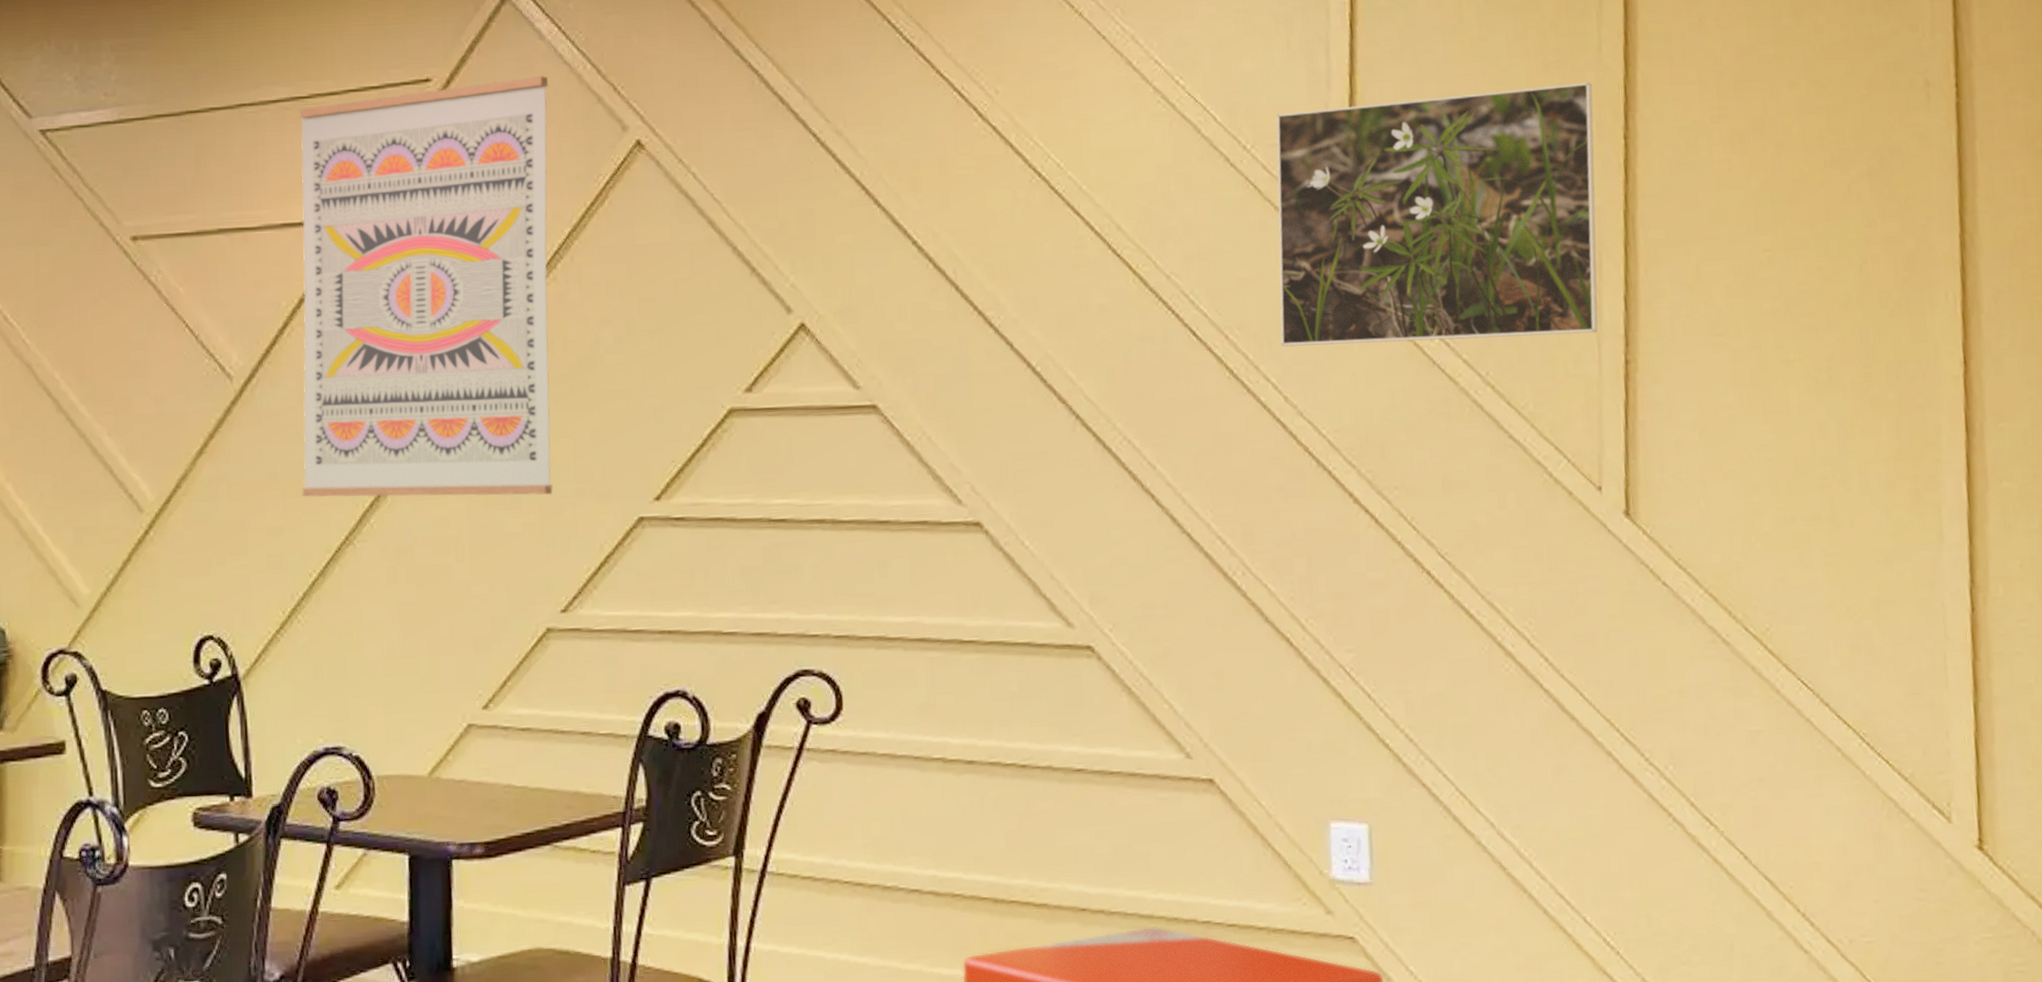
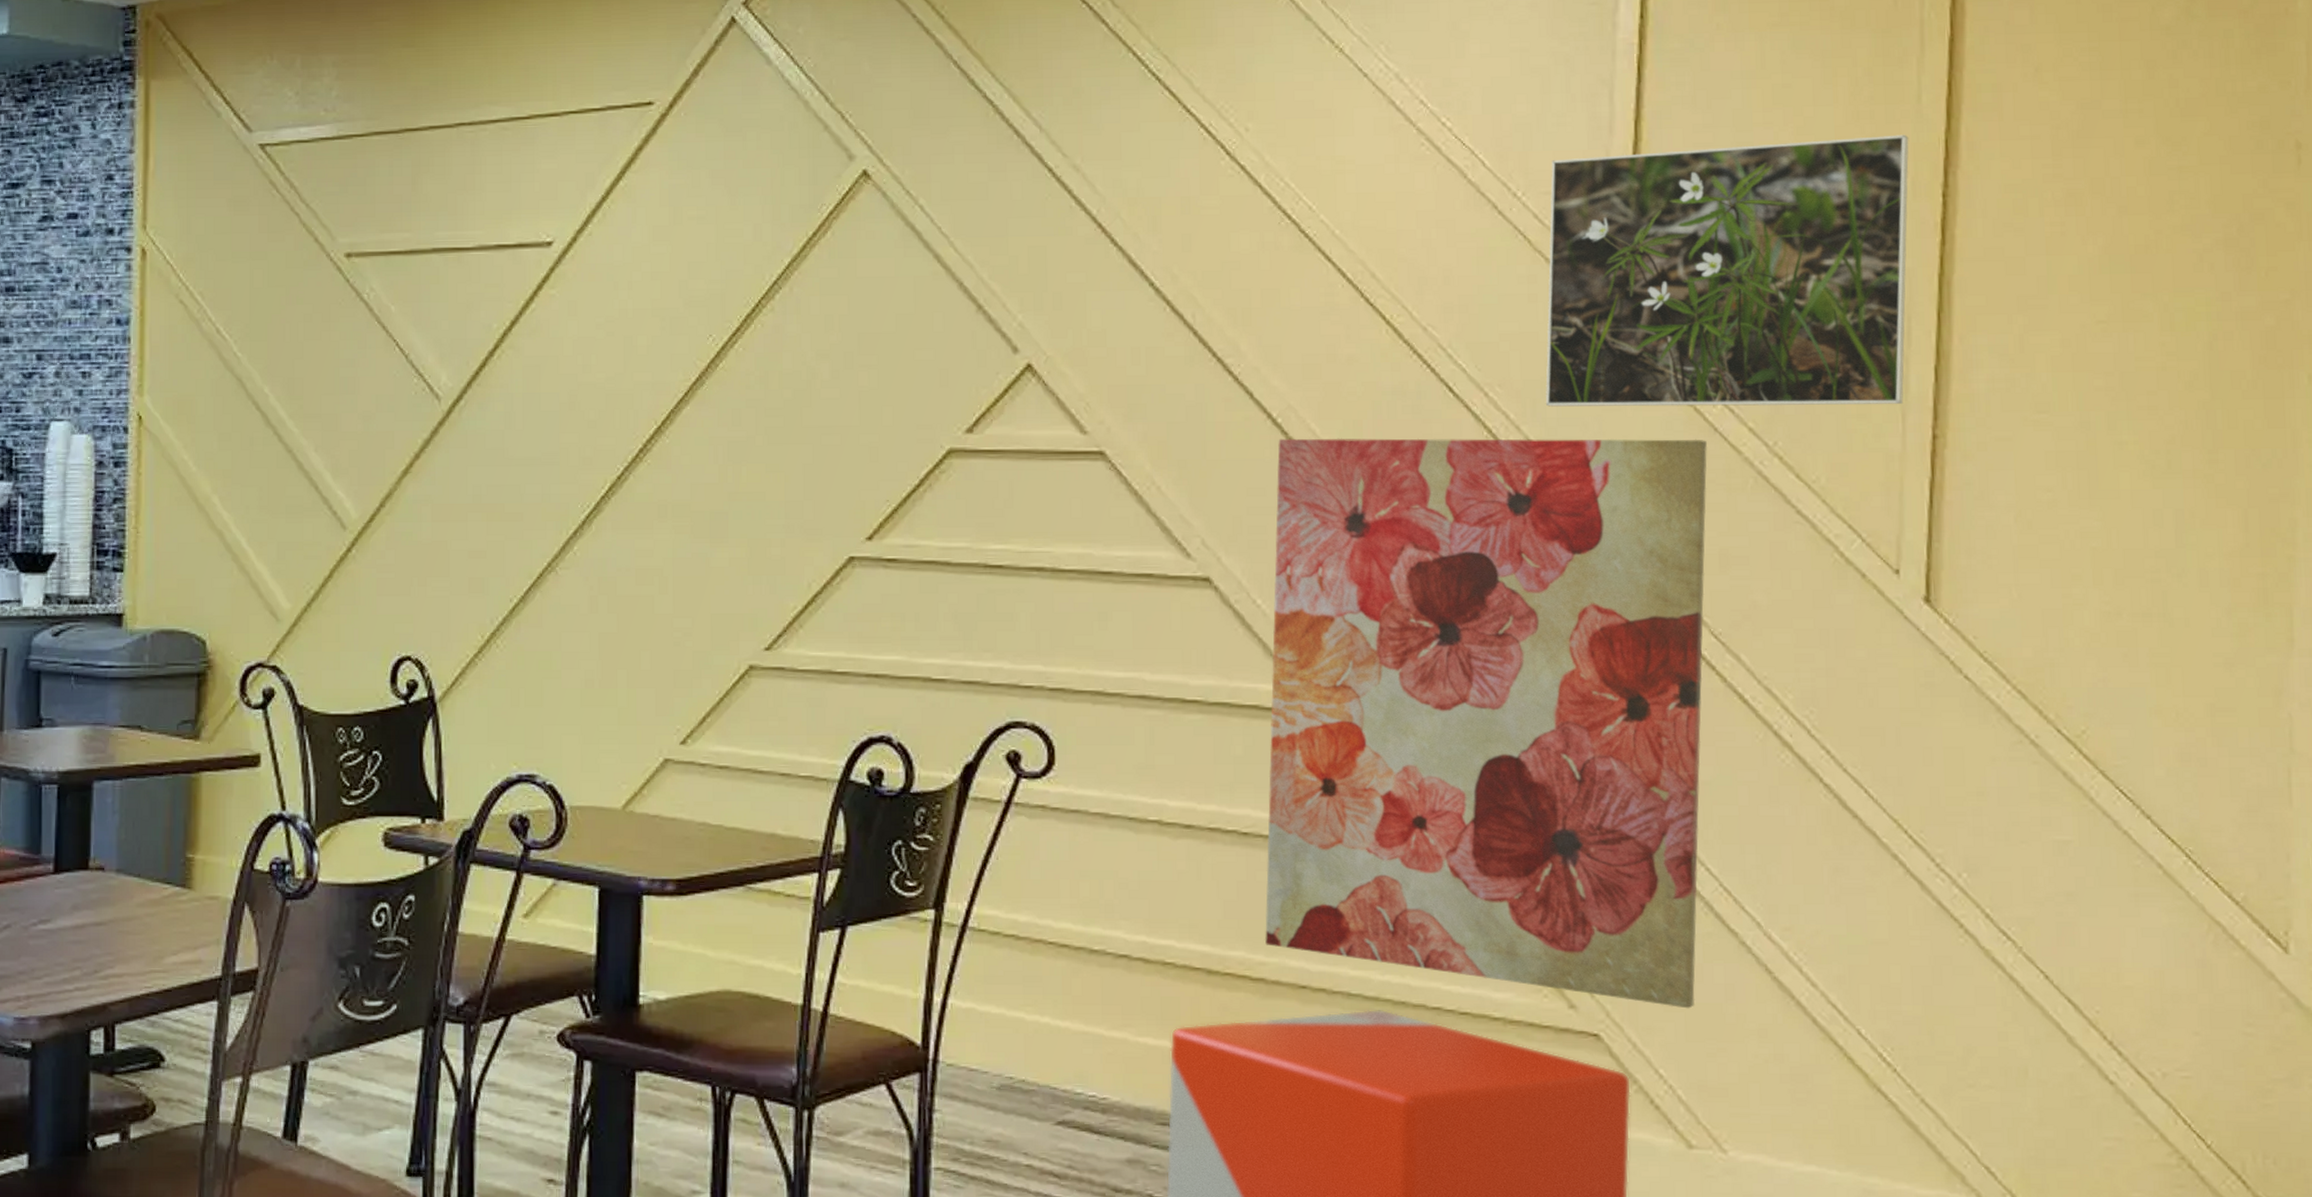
wall art: present [299,75,553,498] -> none [506,101,775,530]
wall art: none [1038,372,1439,908] -> present [1265,438,1707,1009]

